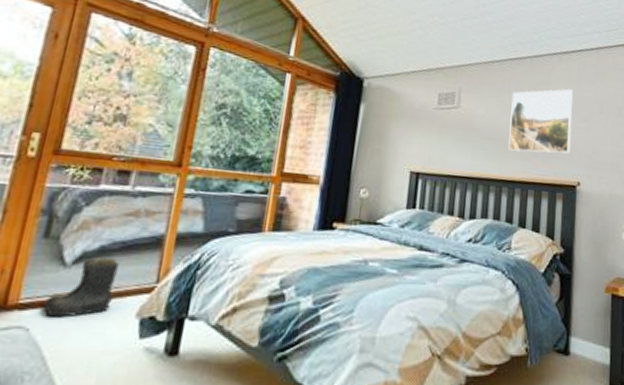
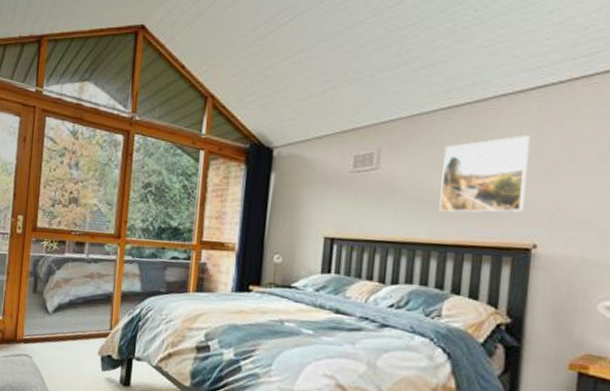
boots: present [42,258,119,318] -> none [38,309,83,351]

